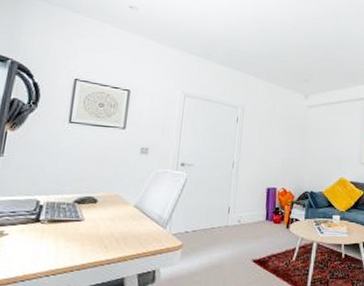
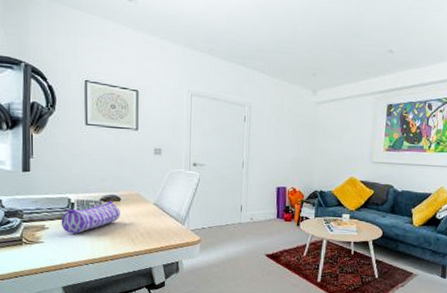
pencil case: none [23,203,96,240] -> present [61,201,120,234]

